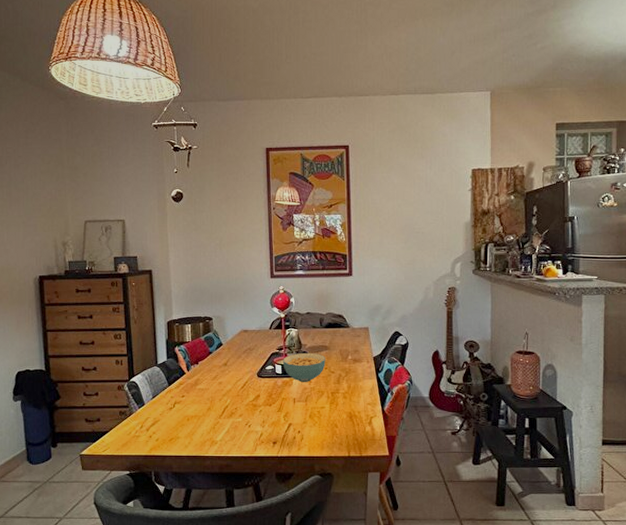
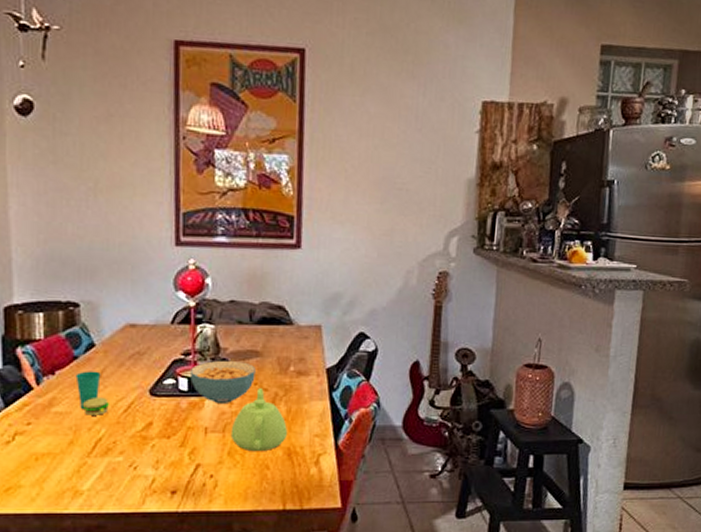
cup: none [211,361,232,391] -> present [75,371,109,415]
teapot: none [311,371,348,415] -> present [230,388,287,452]

